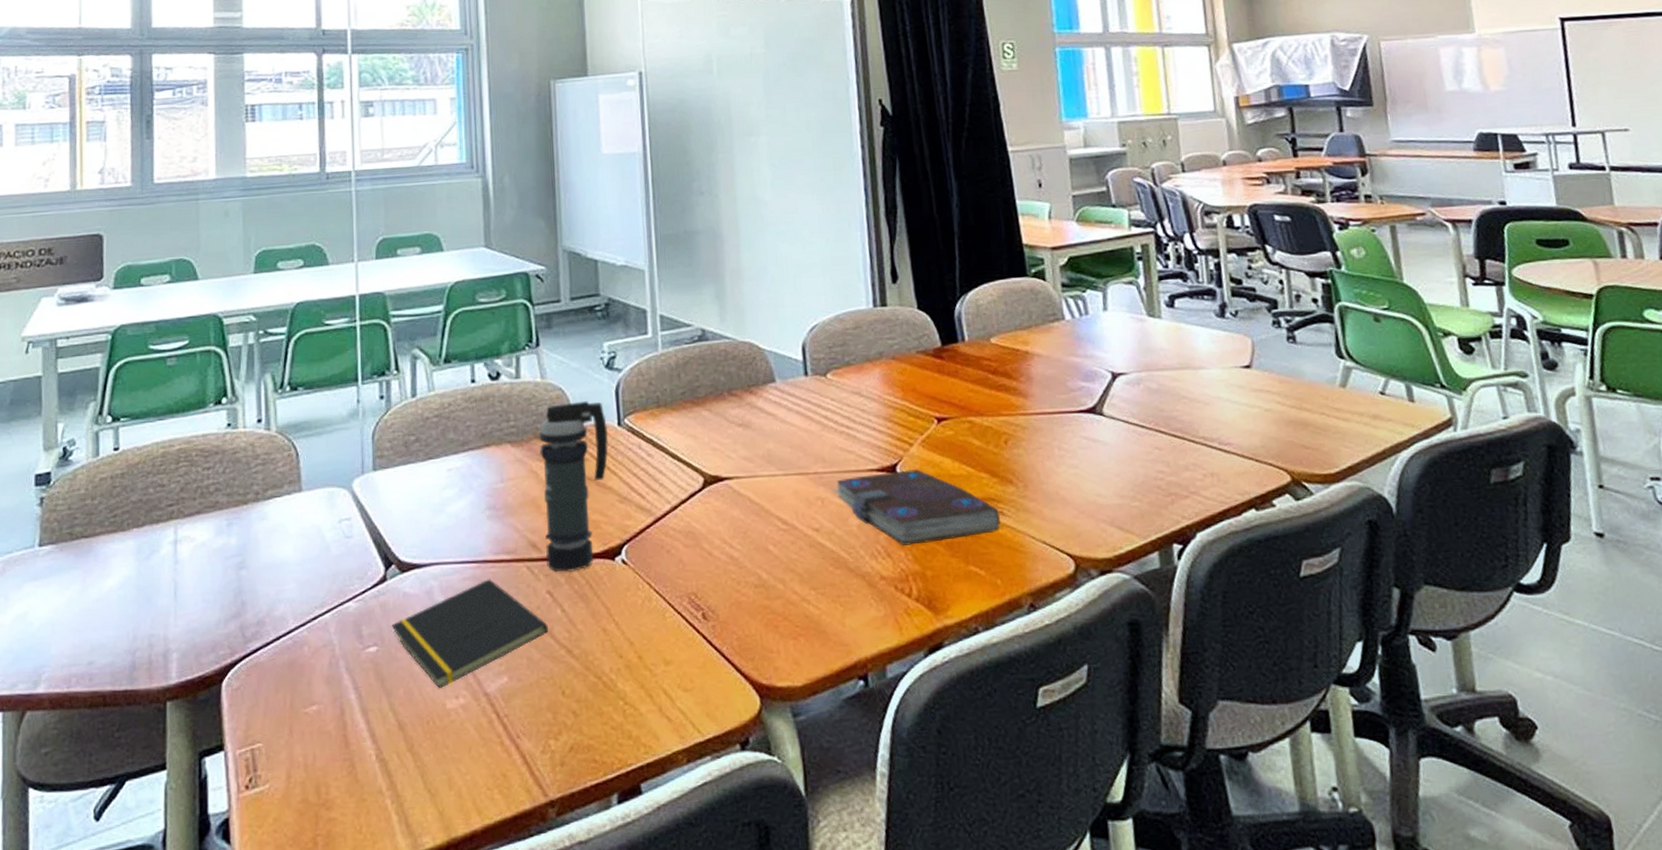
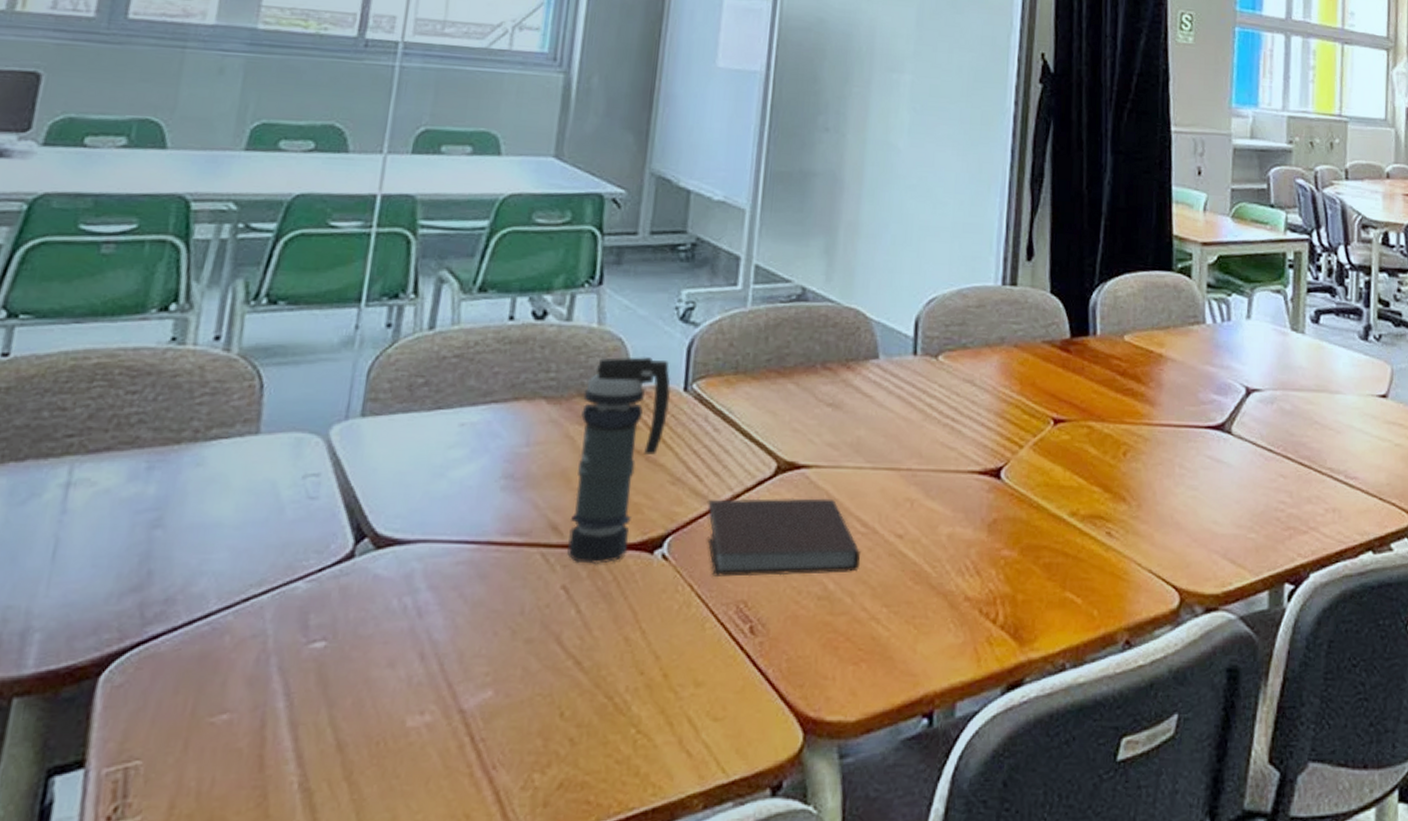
notepad: present [391,579,548,688] -> none [350,565,556,700]
notebook: none [652,503,787,575] -> present [708,497,862,577]
book: present [833,468,1001,546] -> none [926,474,1107,563]

